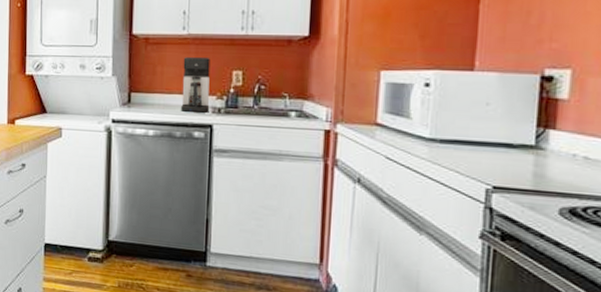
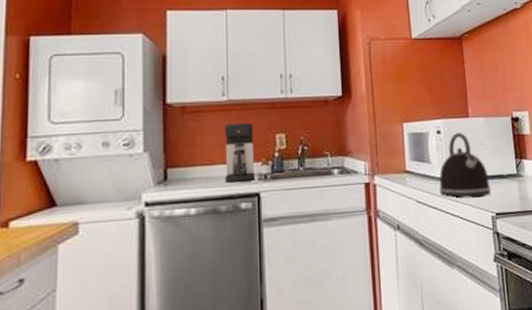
kettle: none [416,88,492,166] -> present [438,133,491,199]

